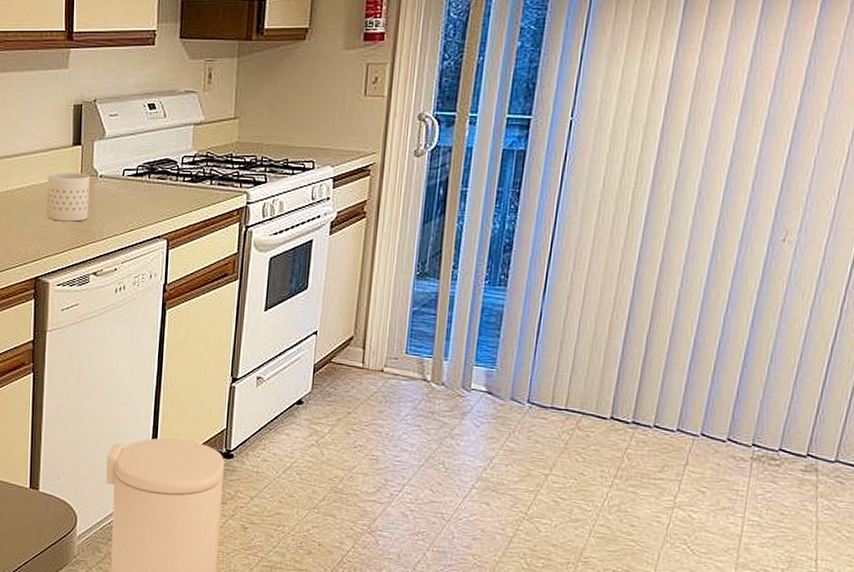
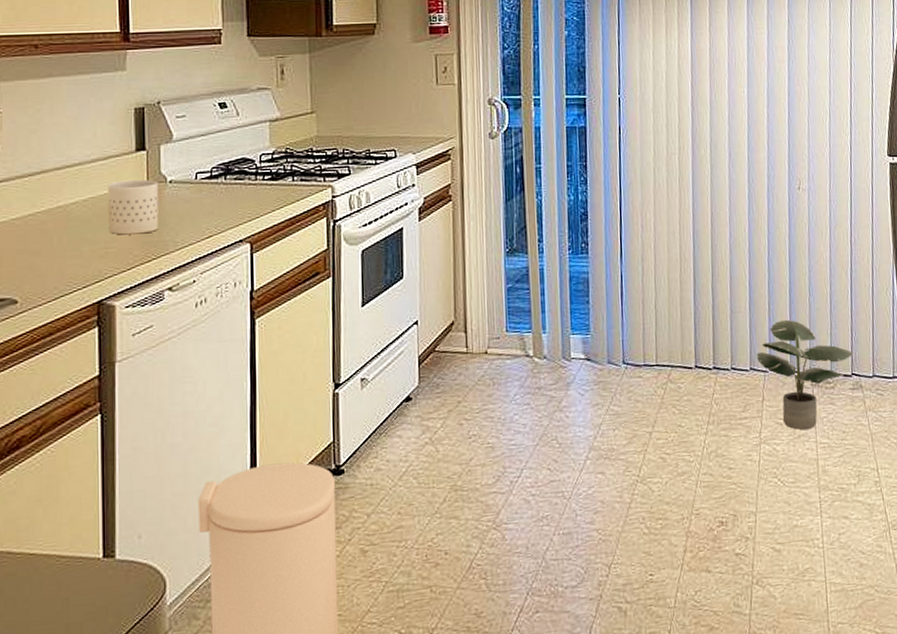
potted plant: none [687,384,815,503] -> present [756,319,854,430]

